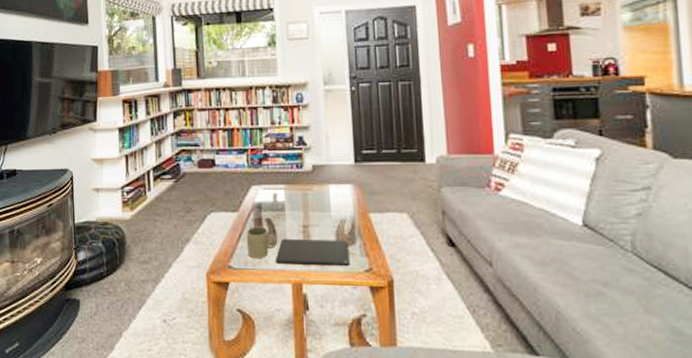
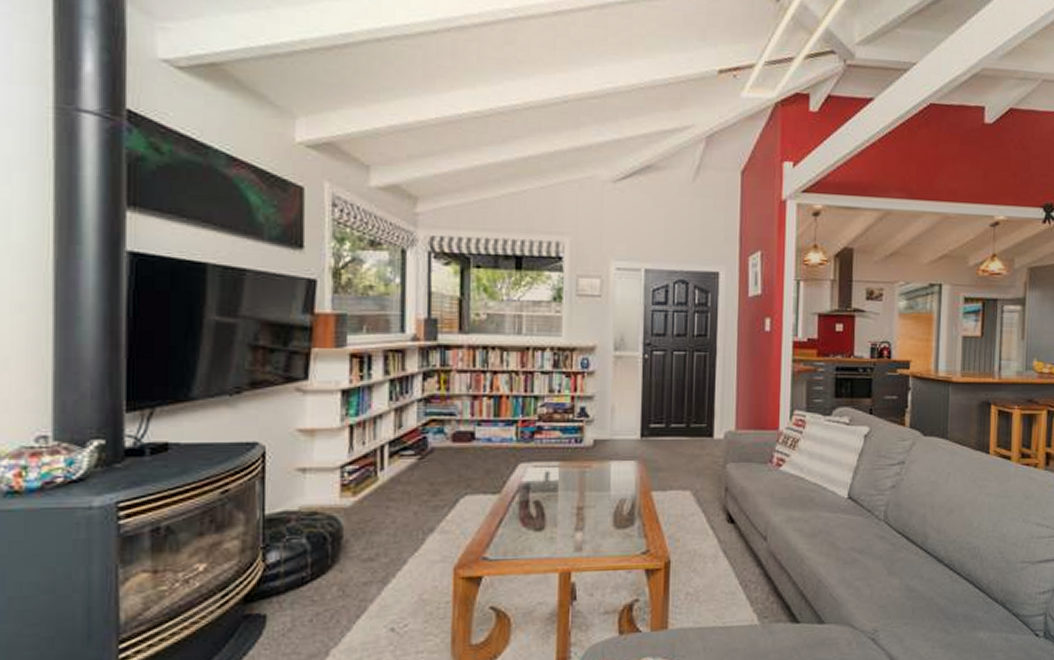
mug: present [246,226,277,259] -> none [507,510,545,548]
tablet: present [275,239,349,267] -> none [541,521,626,551]

